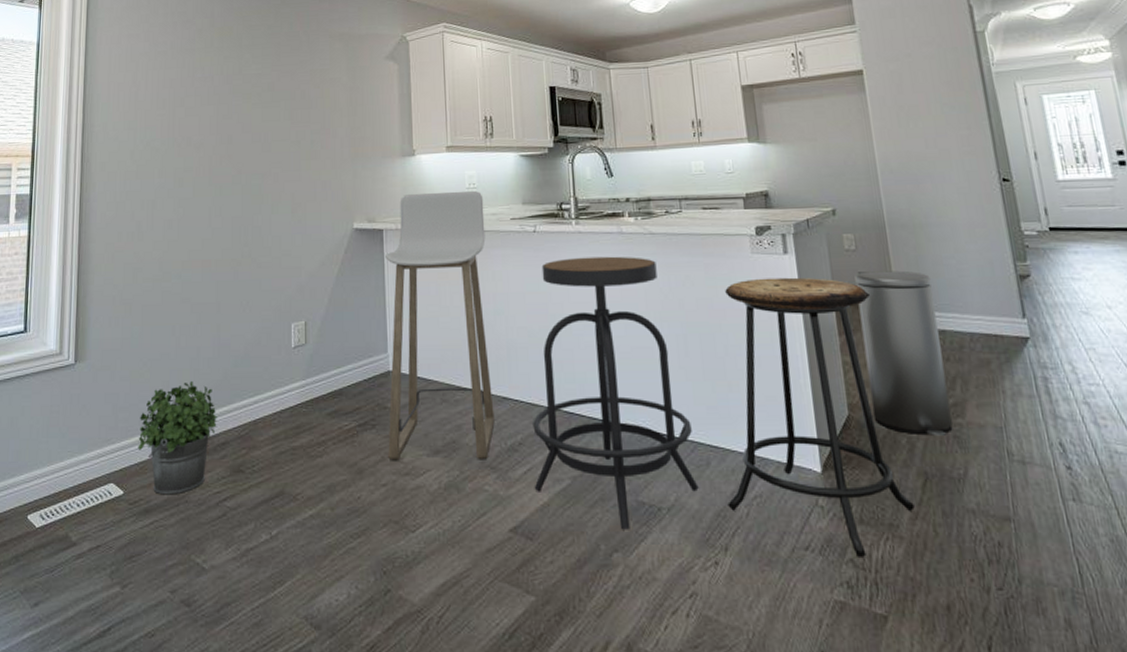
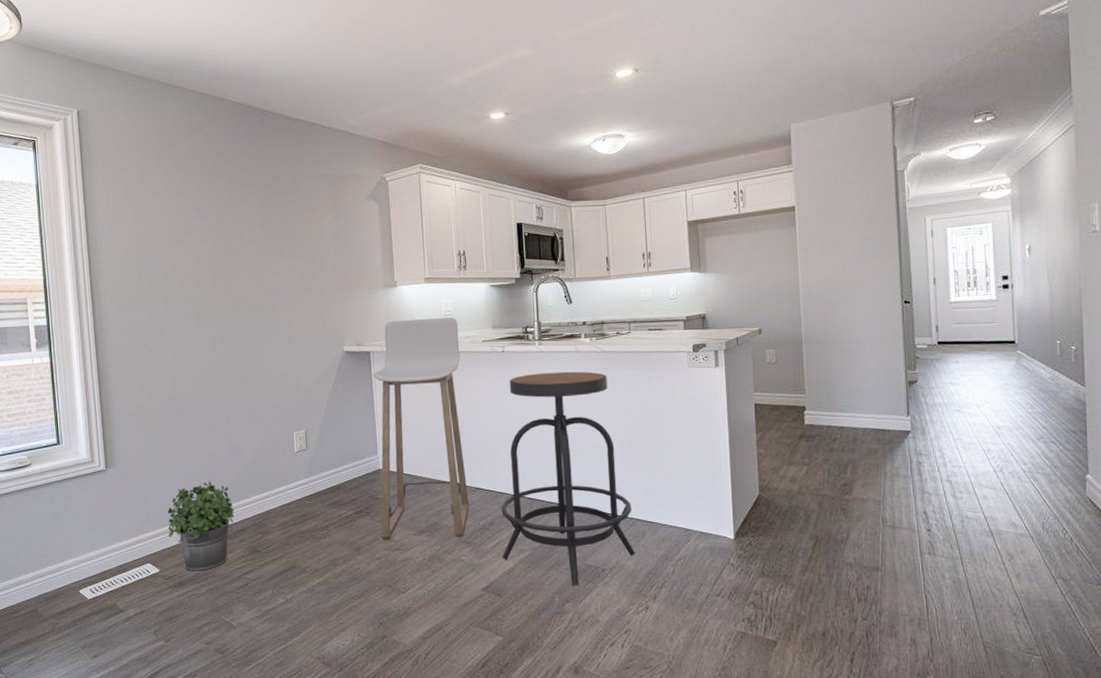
bar stool: present [725,277,915,557] -> none [658,386,805,600]
pedal bin: present [854,270,953,437] -> none [773,379,841,510]

